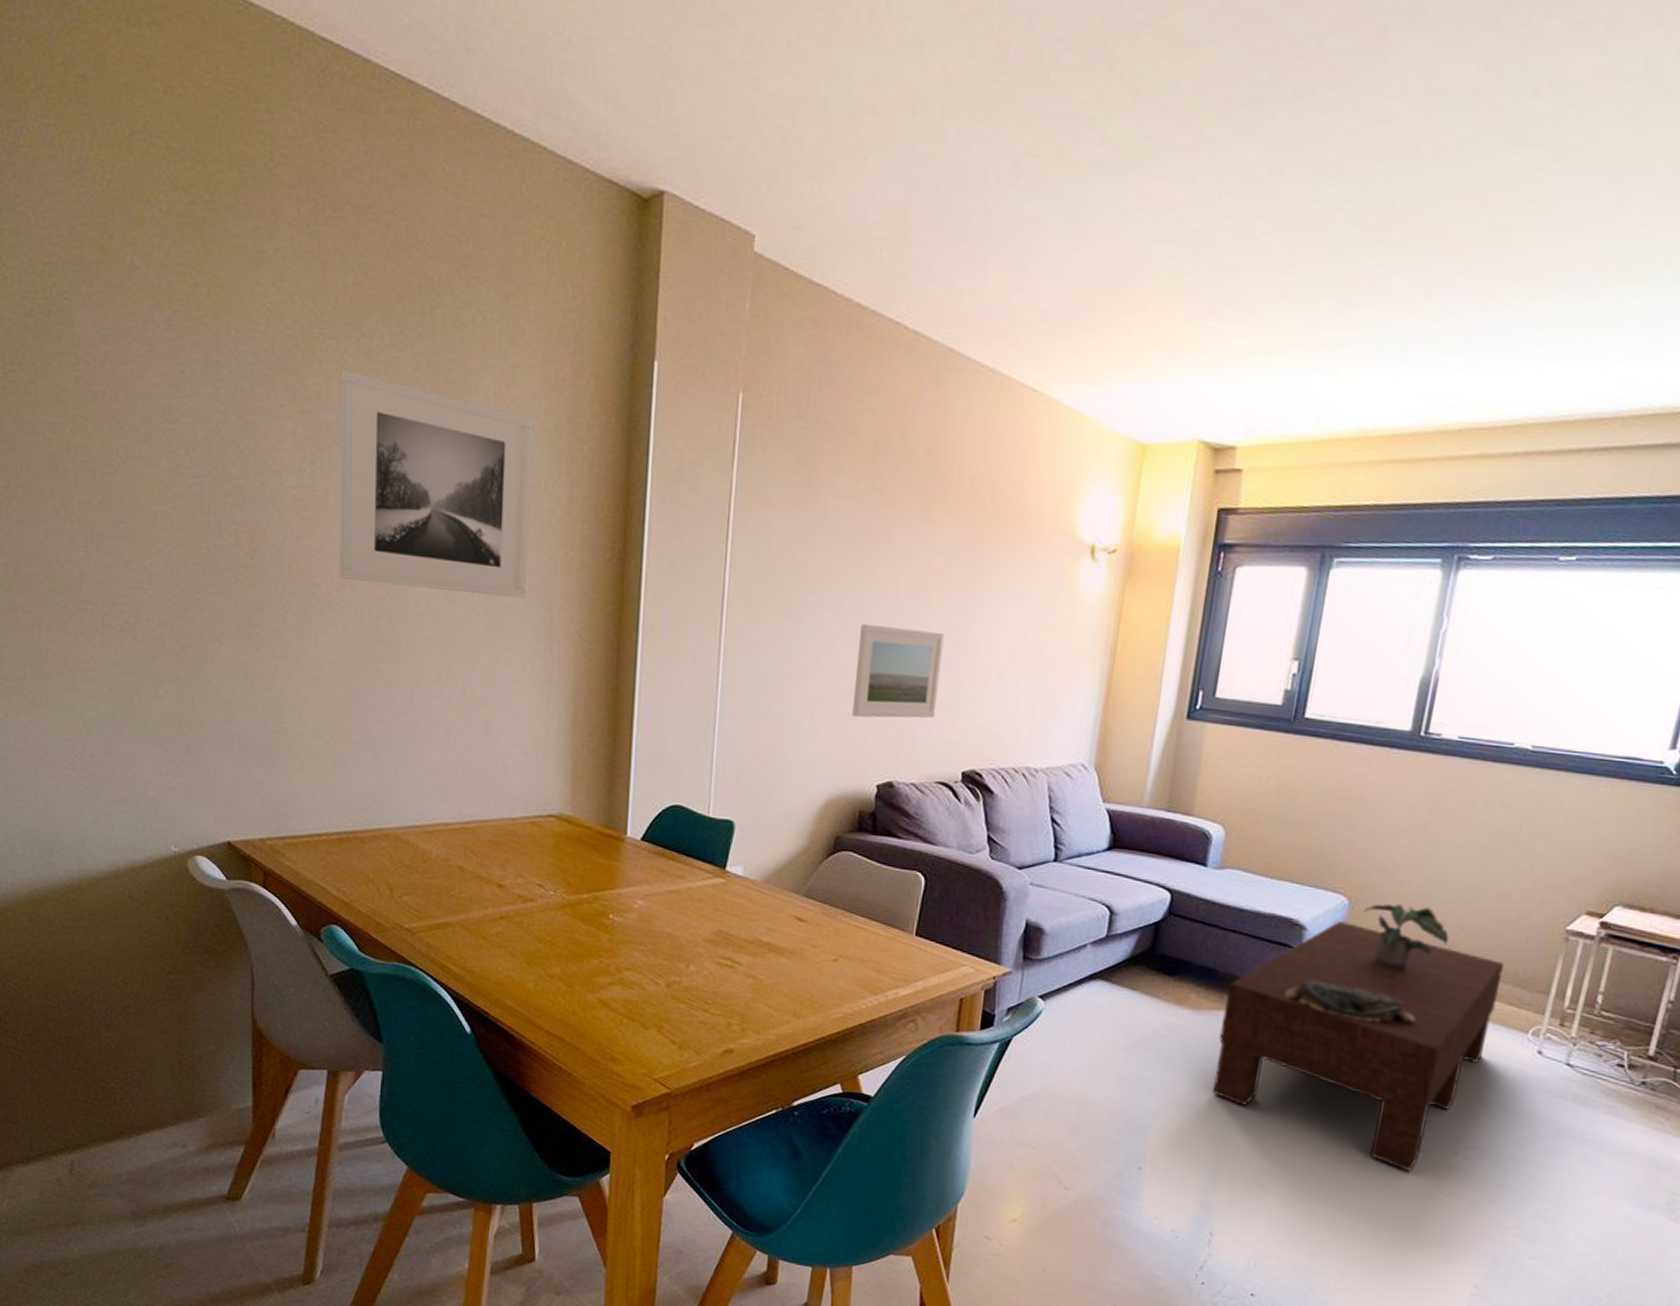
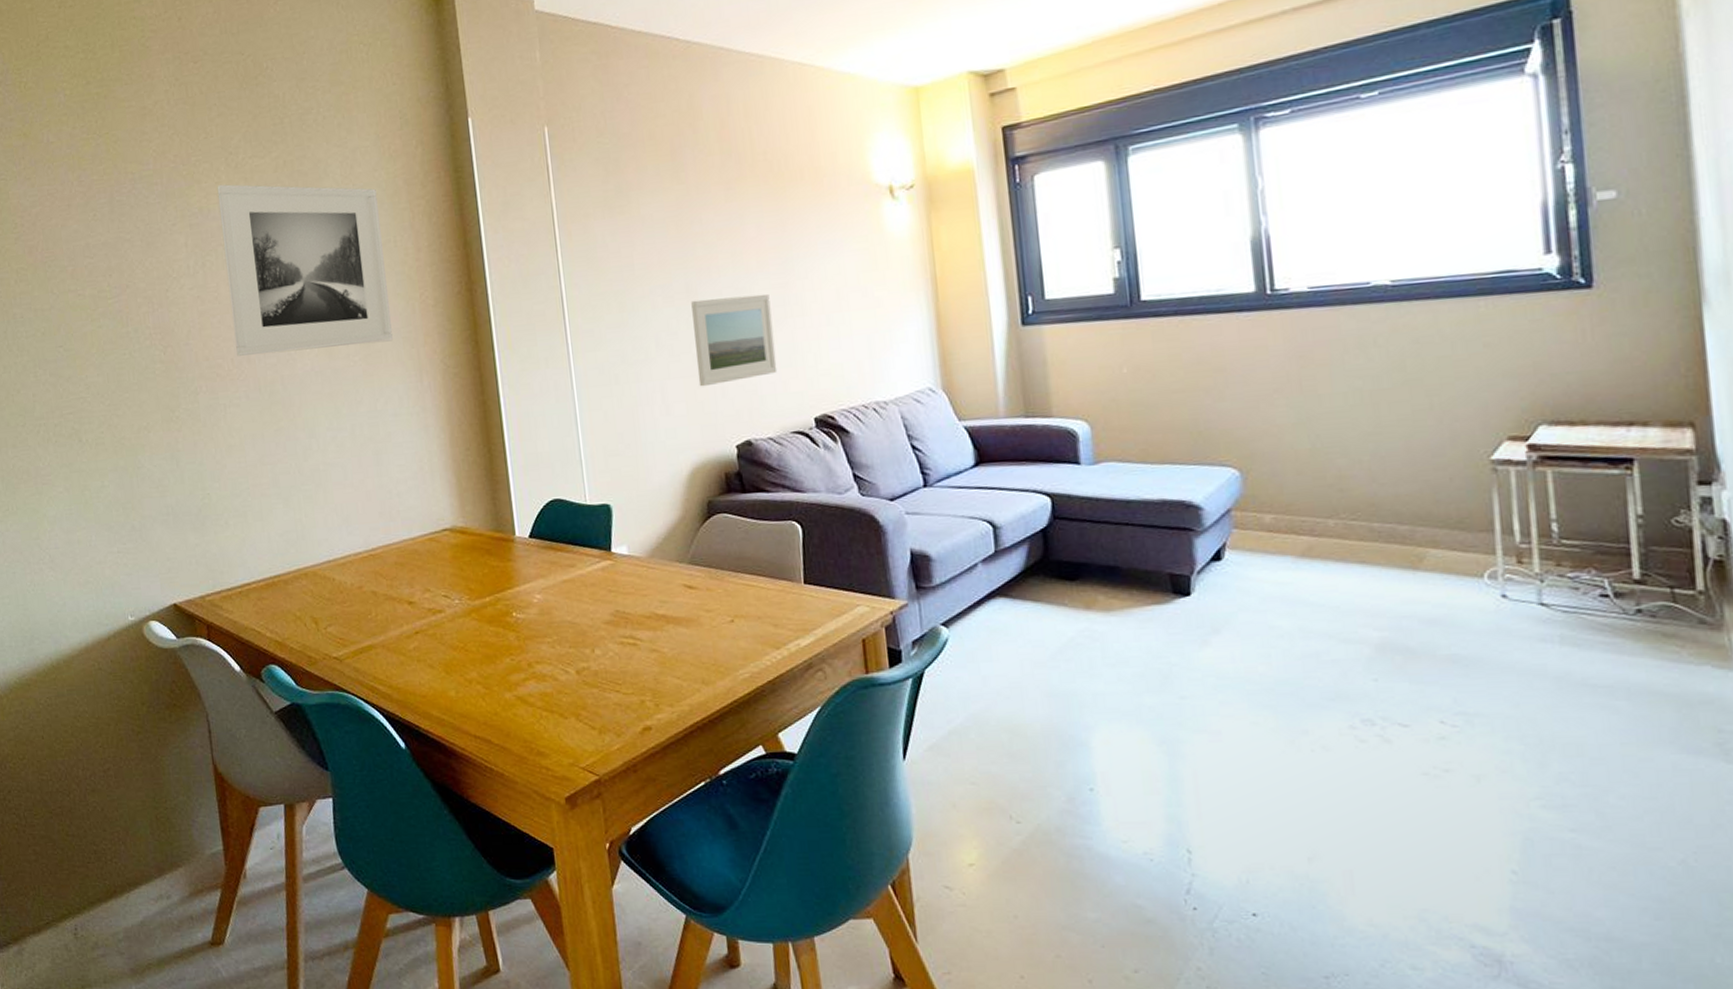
coffee table: present [1212,921,1505,1172] -> none [1135,494,1438,751]
decorative bowl: present [1284,979,1416,1023] -> none [1198,559,1351,594]
potted plant: present [1363,904,1449,969] -> none [1258,463,1361,533]

